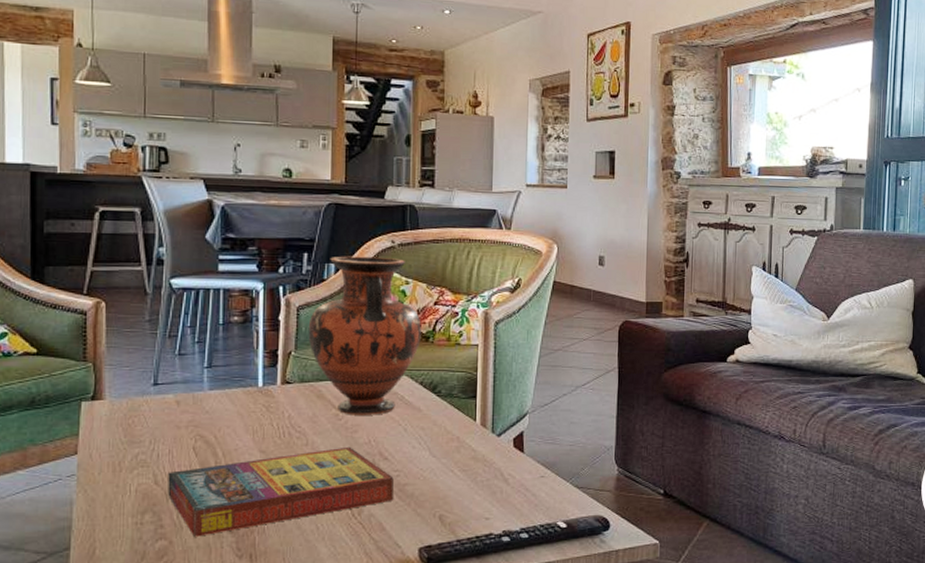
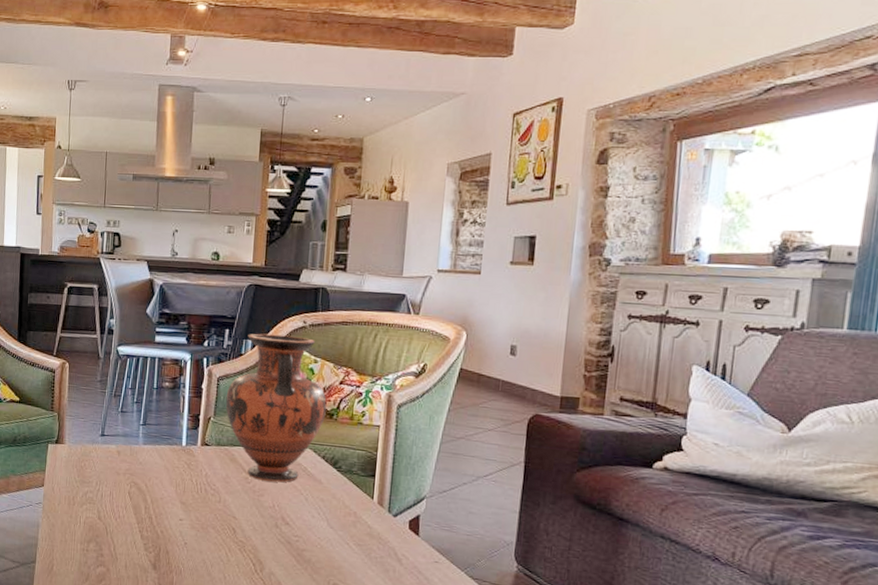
game compilation box: present [168,446,394,537] -> none [107,508,293,569]

